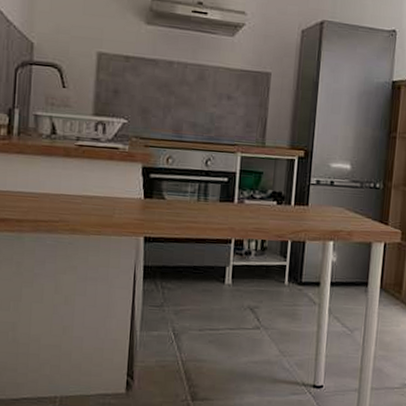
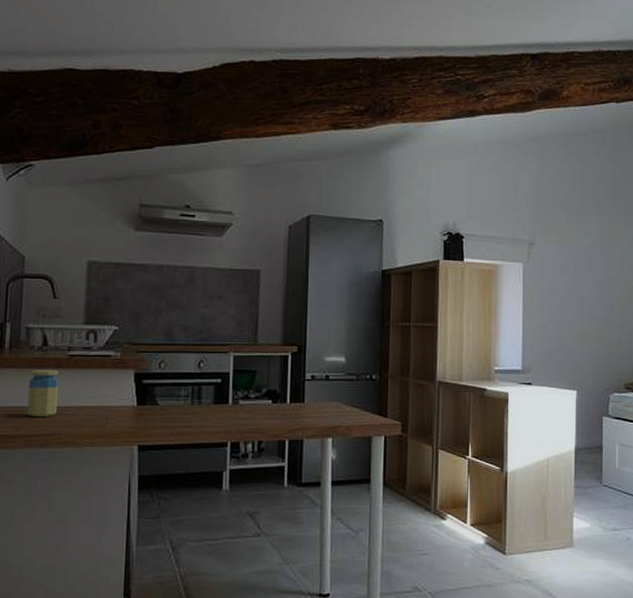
jar: none [34,157,67,204] -> present [26,370,58,418]

